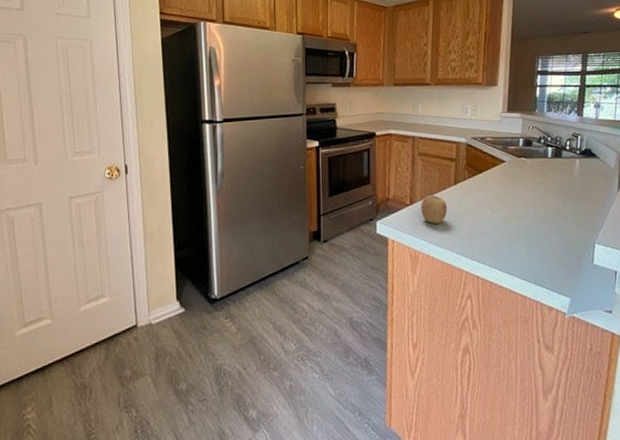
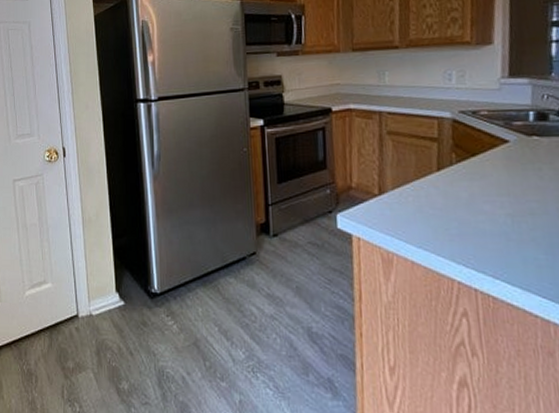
apple: present [421,195,448,224] -> none [393,183,430,219]

